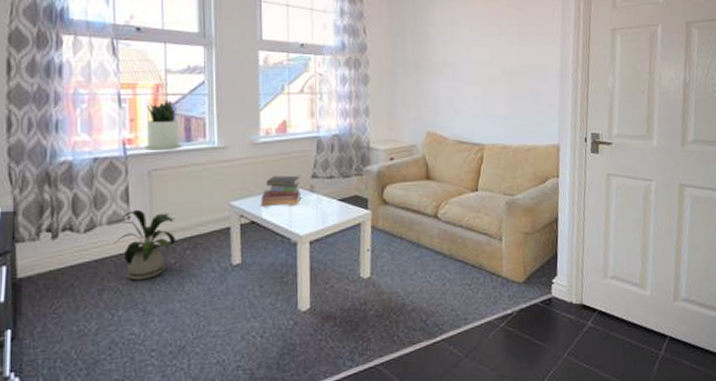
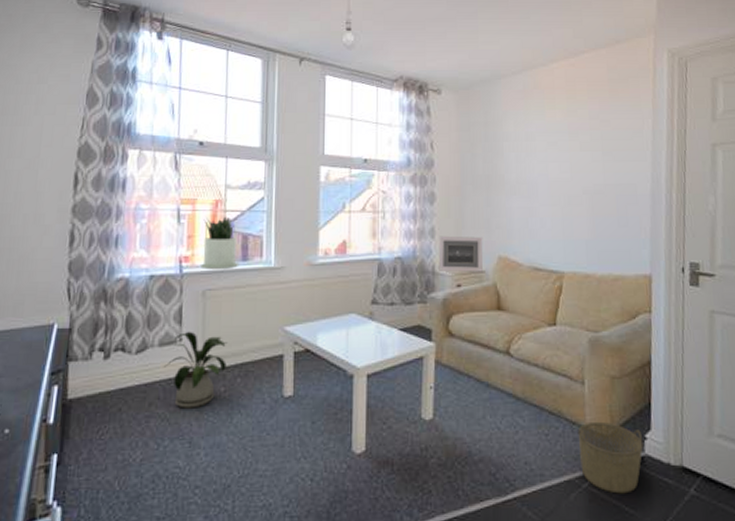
books: present [261,175,301,206] -> none [317,300,359,334]
picture frame: none [372,114,413,147] -> present [438,235,483,272]
basket: none [496,271,551,330] -> present [577,421,644,494]

